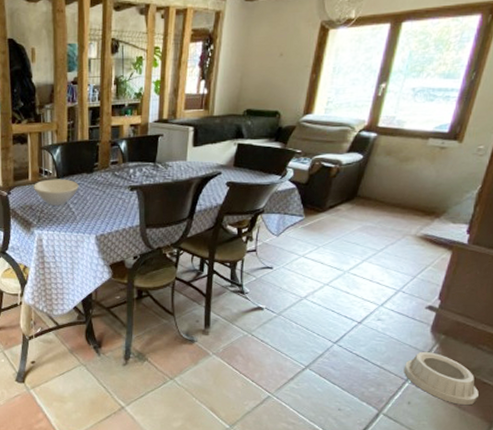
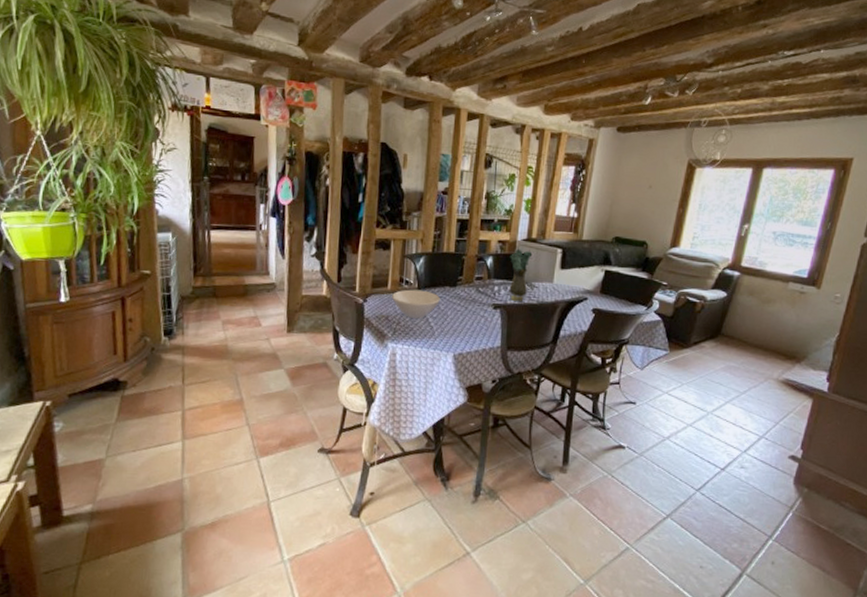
vase: none [142,129,165,182] -> present [509,247,533,302]
pet bowl: present [403,351,479,406] -> none [767,505,842,569]

